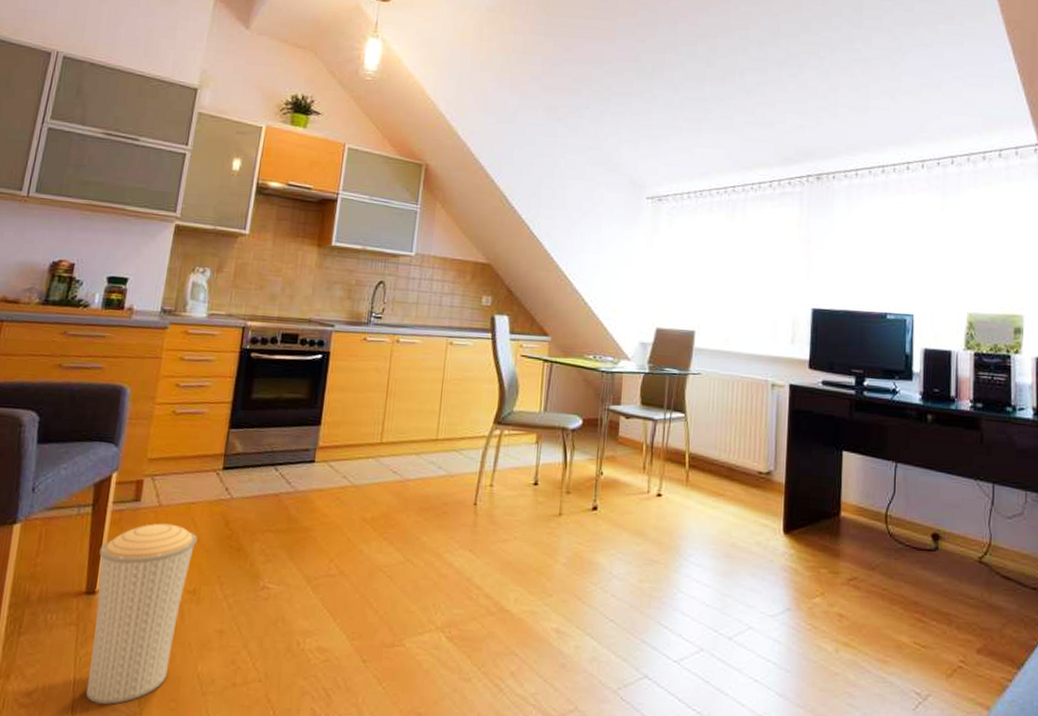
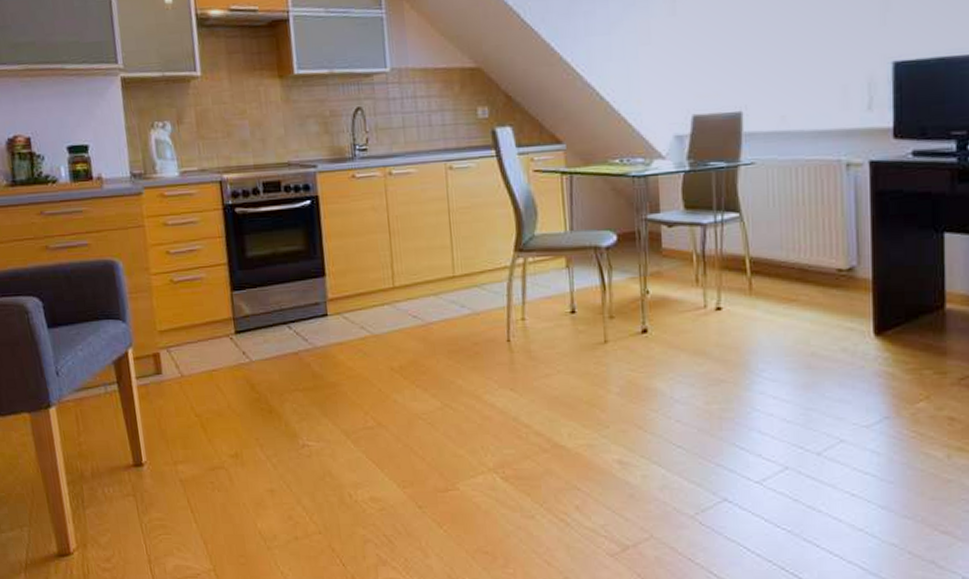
trash can: present [85,523,198,705] -> none [136,393,230,564]

